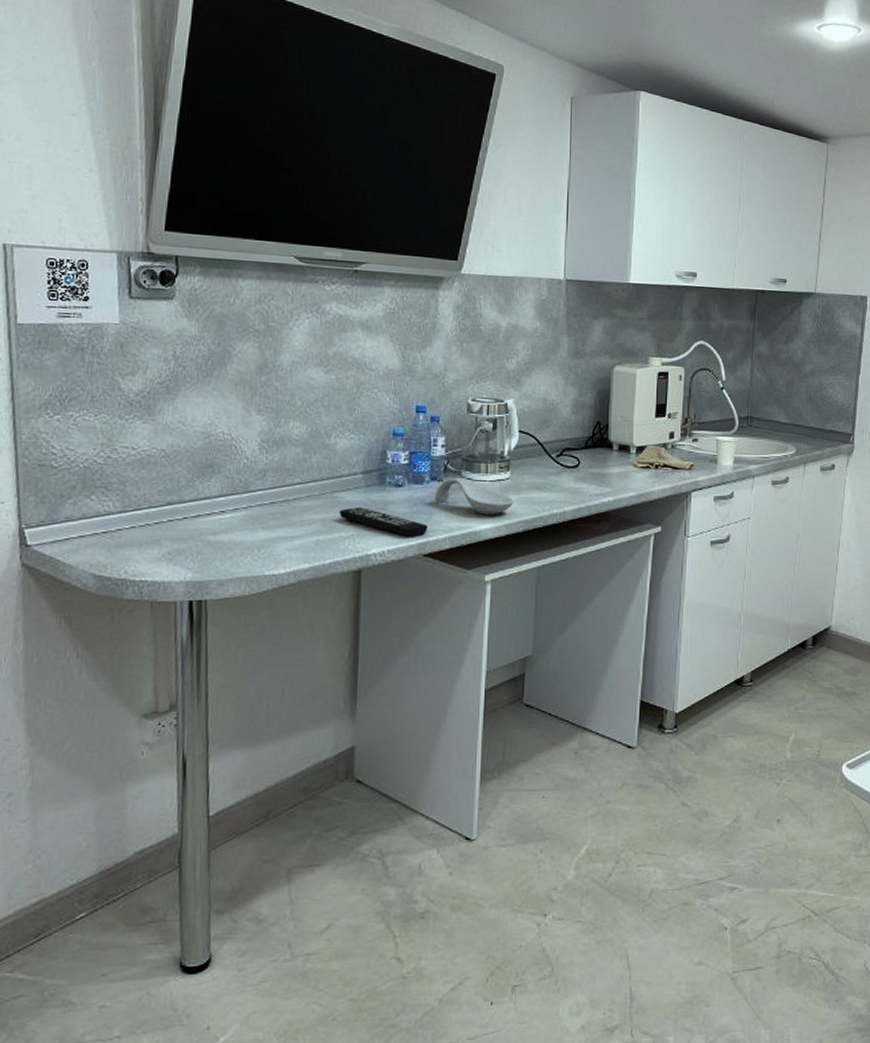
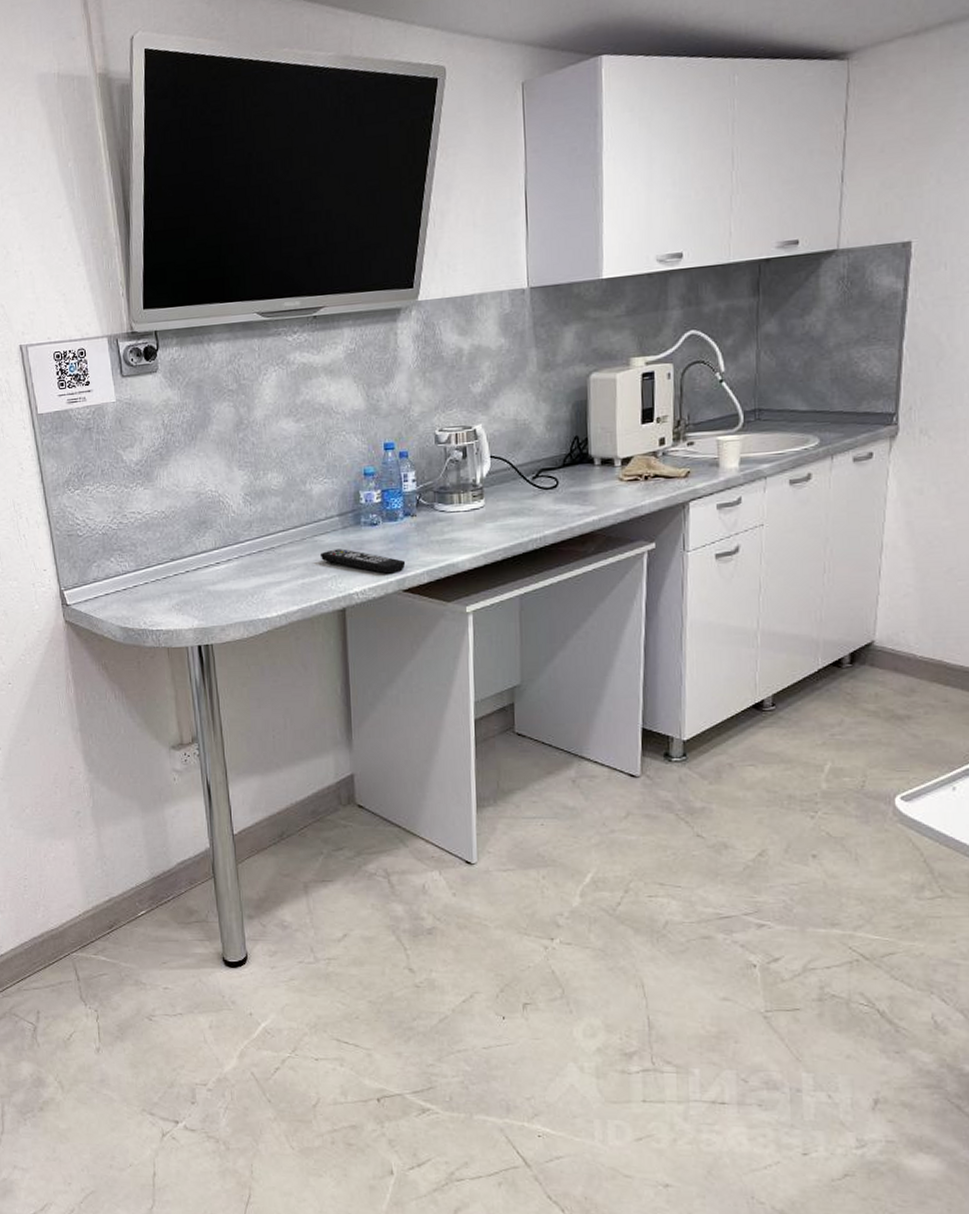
spoon rest: present [434,478,514,515] -> none [409,511,491,546]

